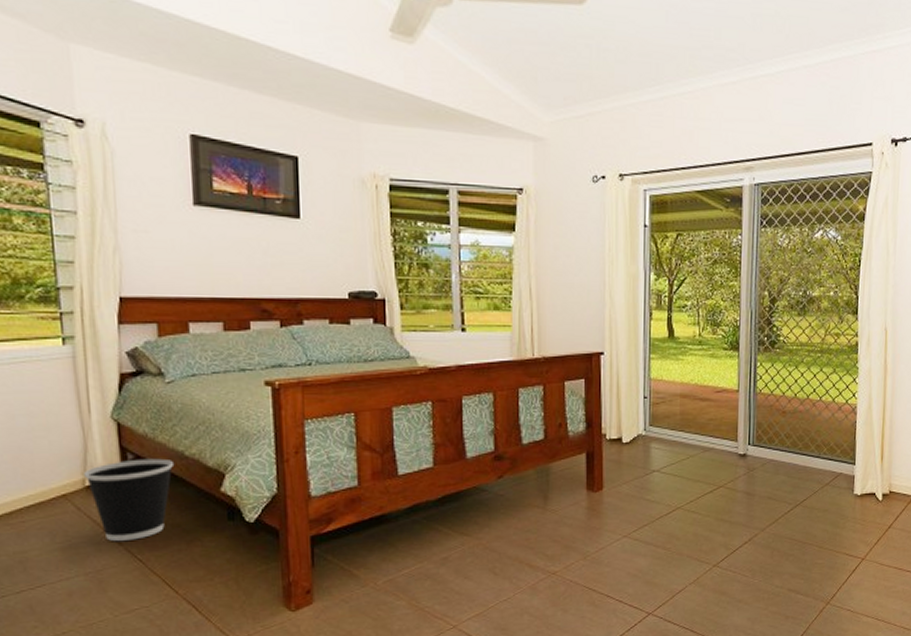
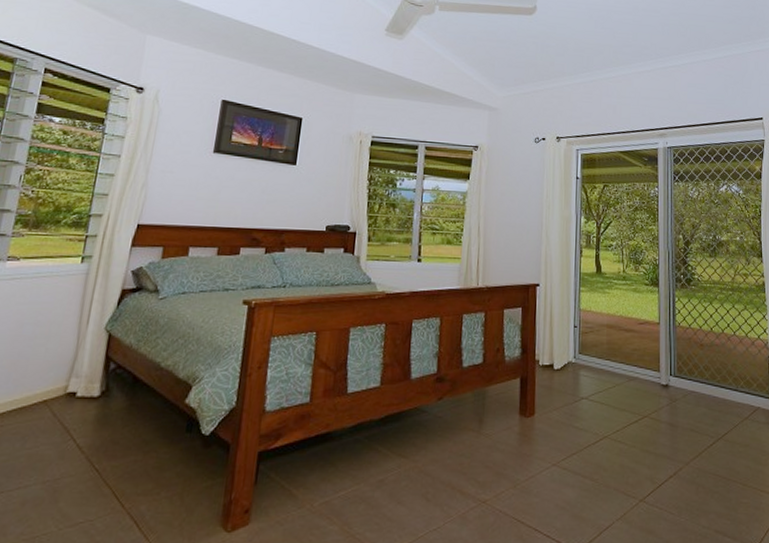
wastebasket: present [84,458,173,541] -> none [68,368,149,449]

